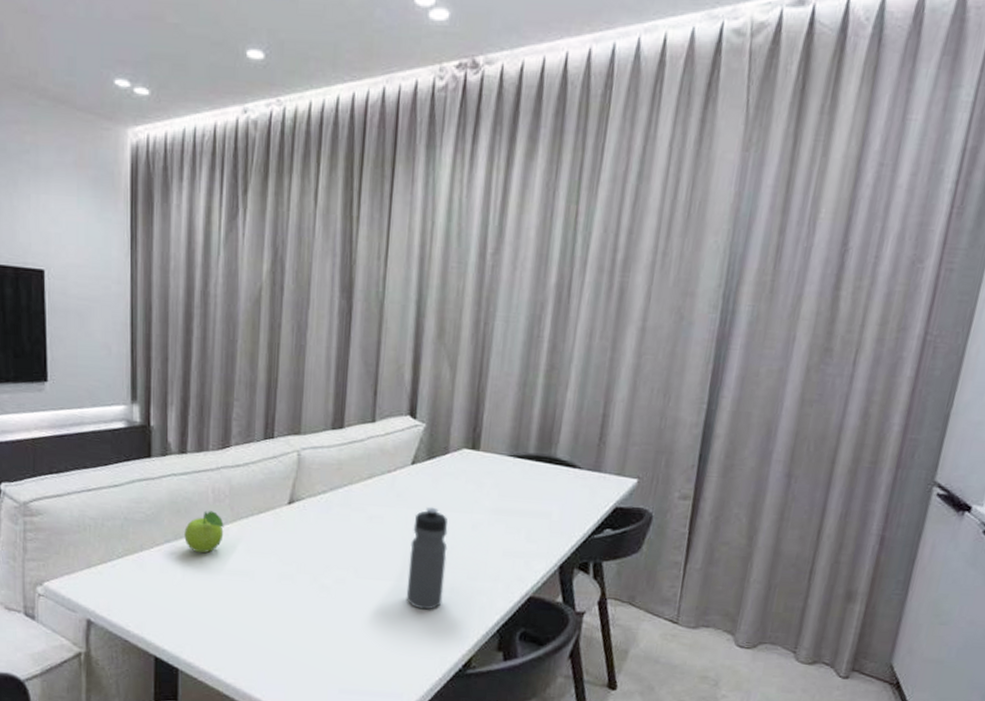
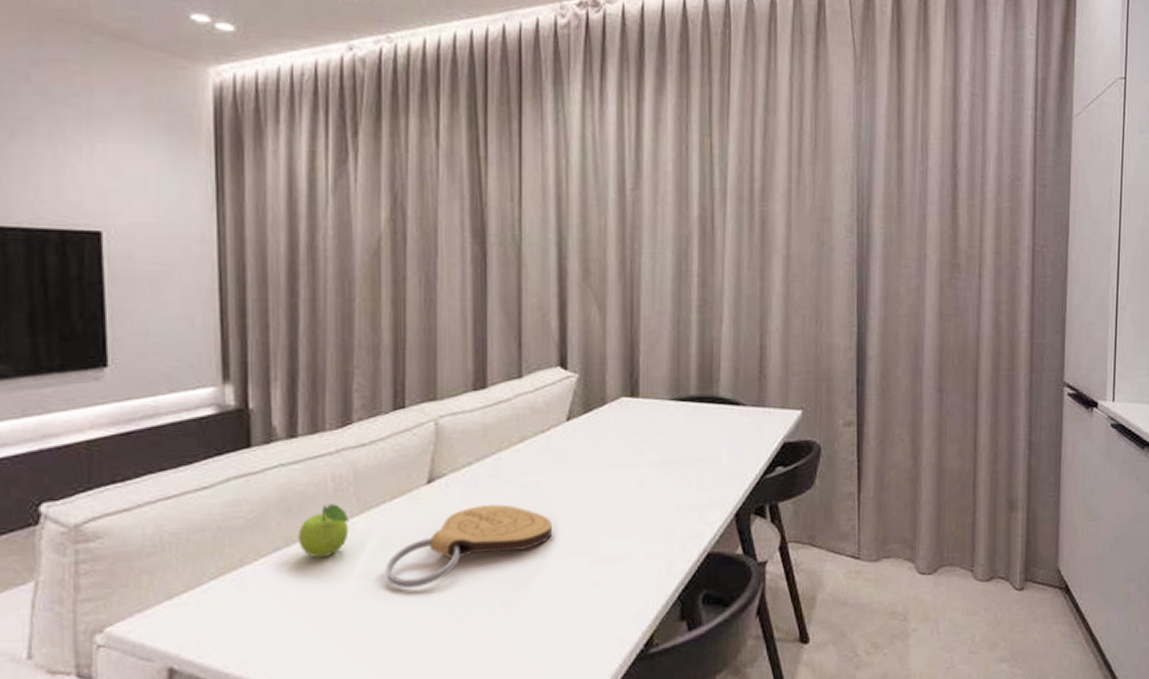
cutting board: none [250,528,392,588] -> present [385,504,553,588]
water bottle: present [406,506,448,610] -> none [573,466,615,586]

